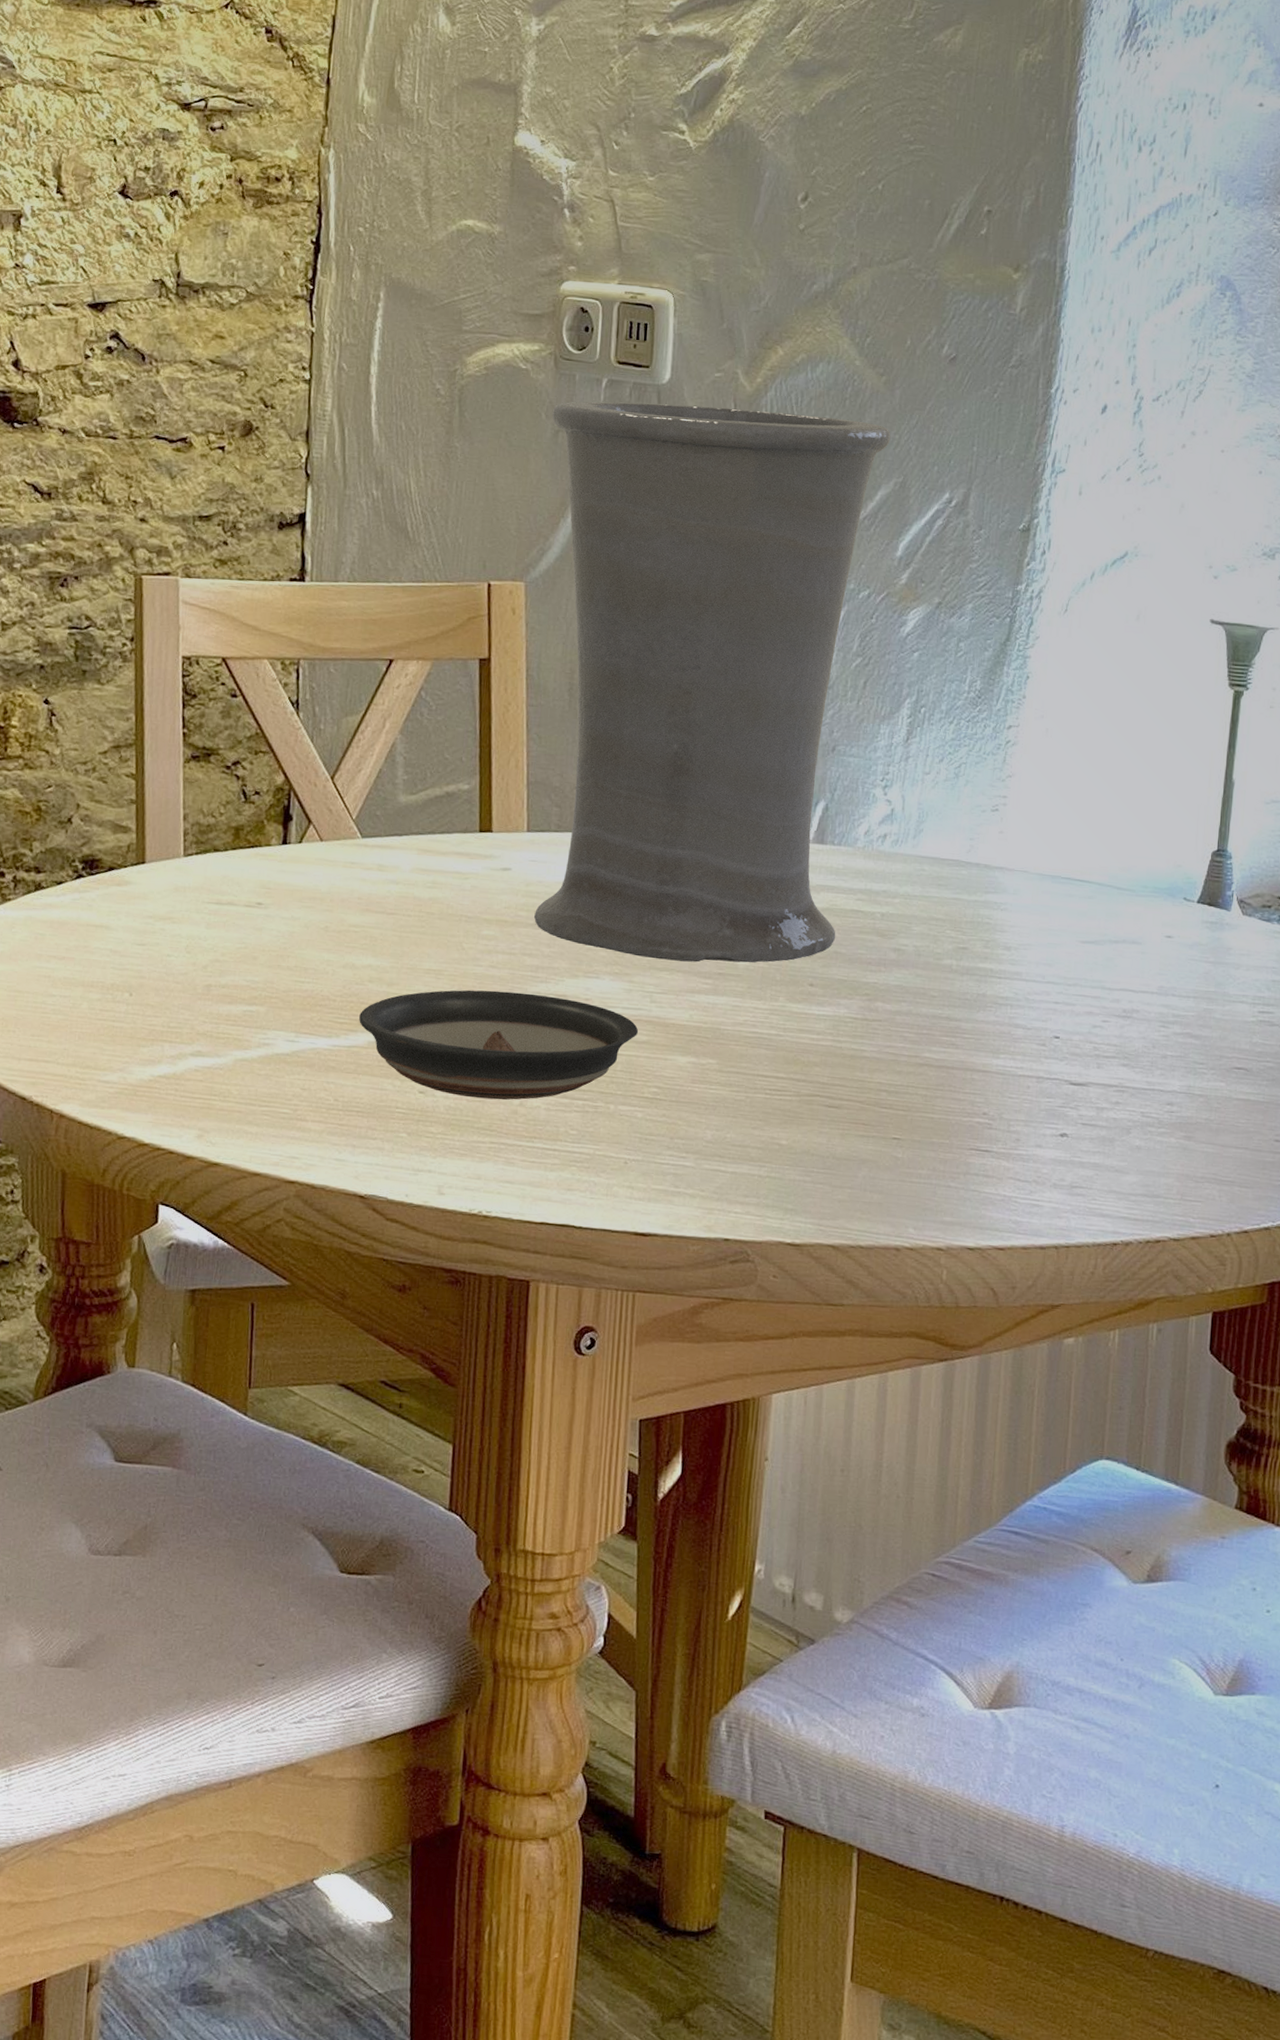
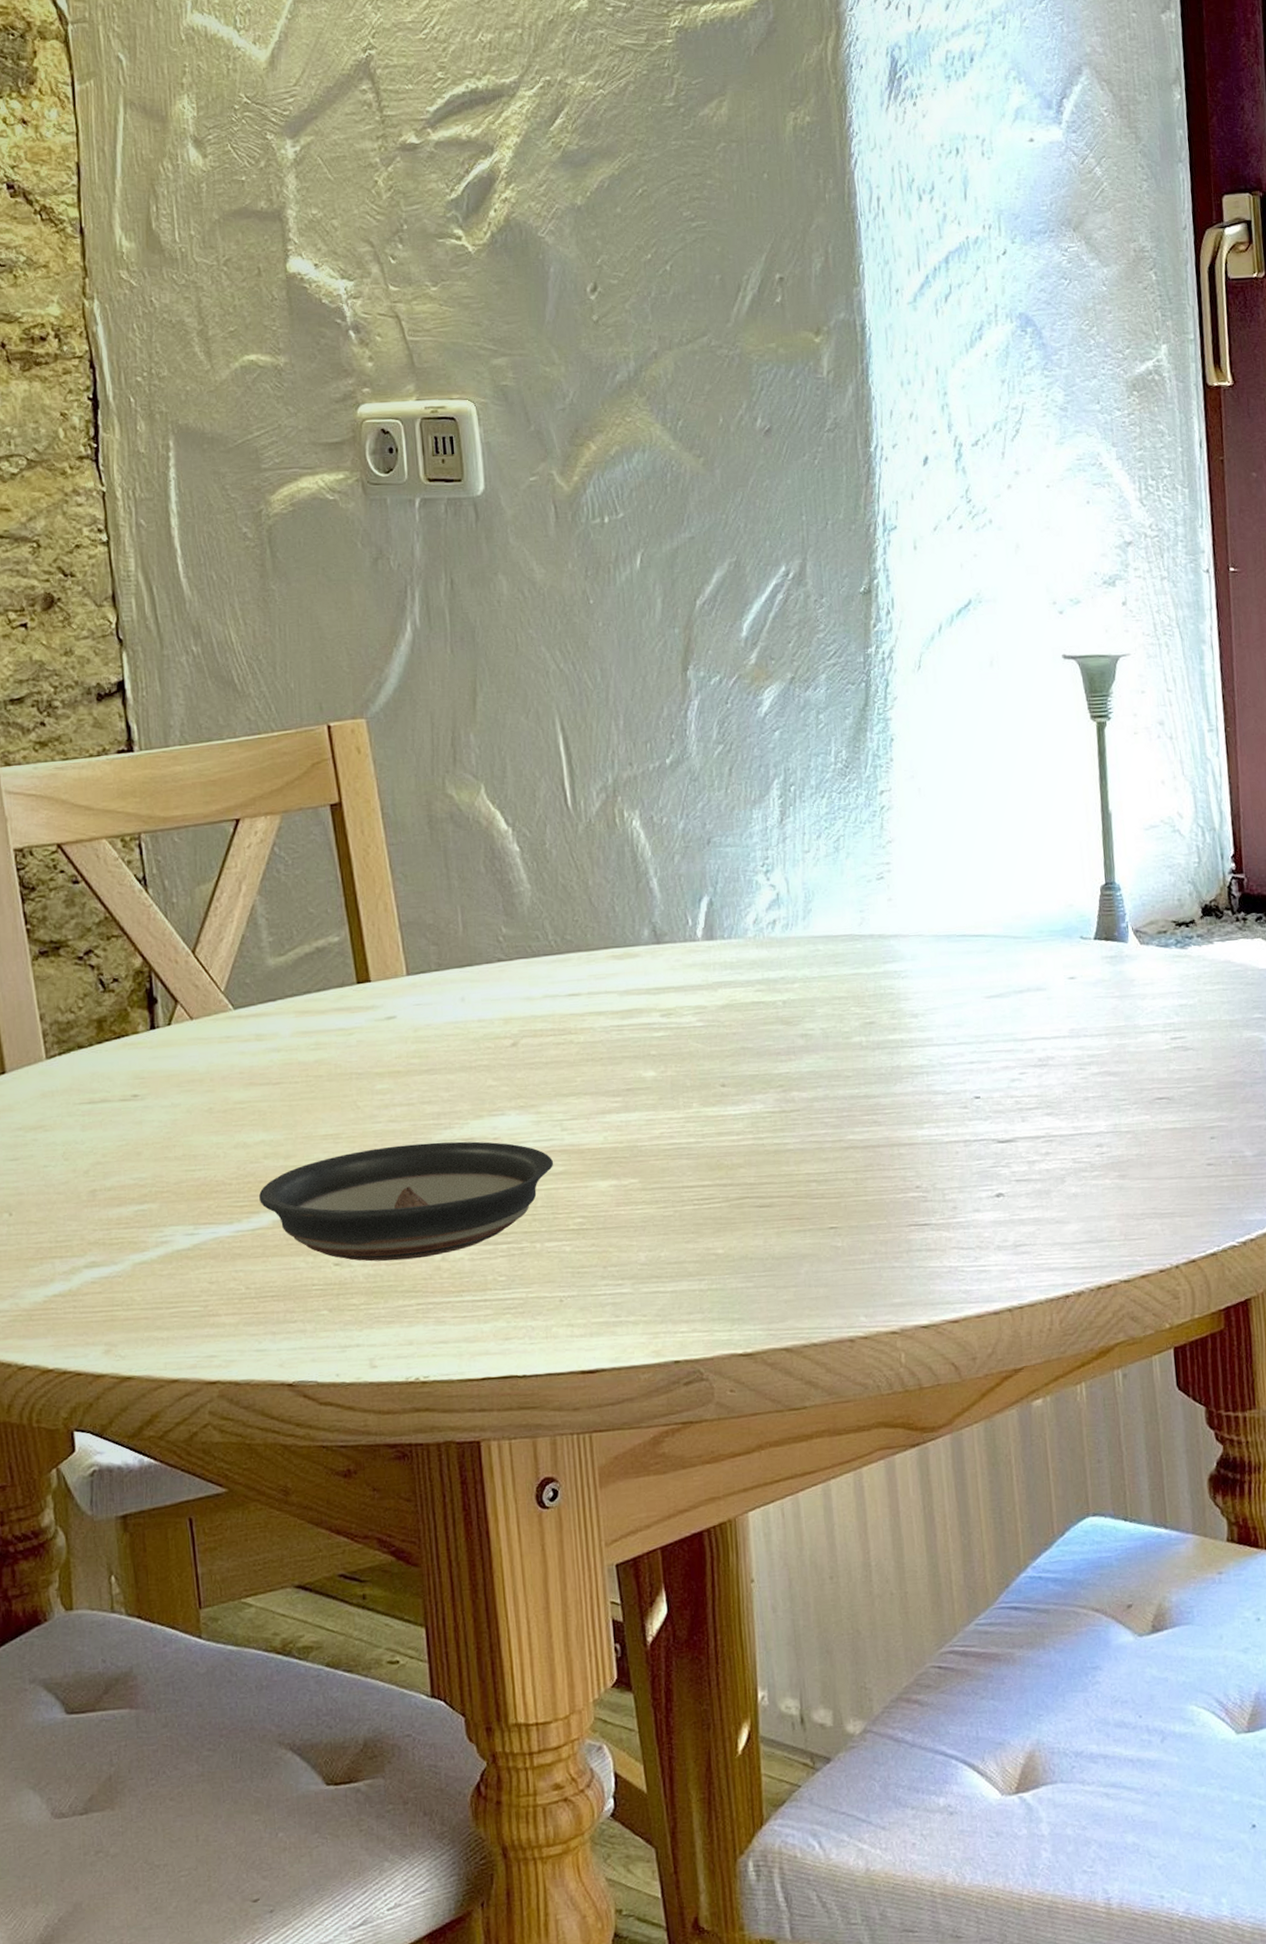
vase: present [534,401,891,963] -> none [367,506,741,1086]

